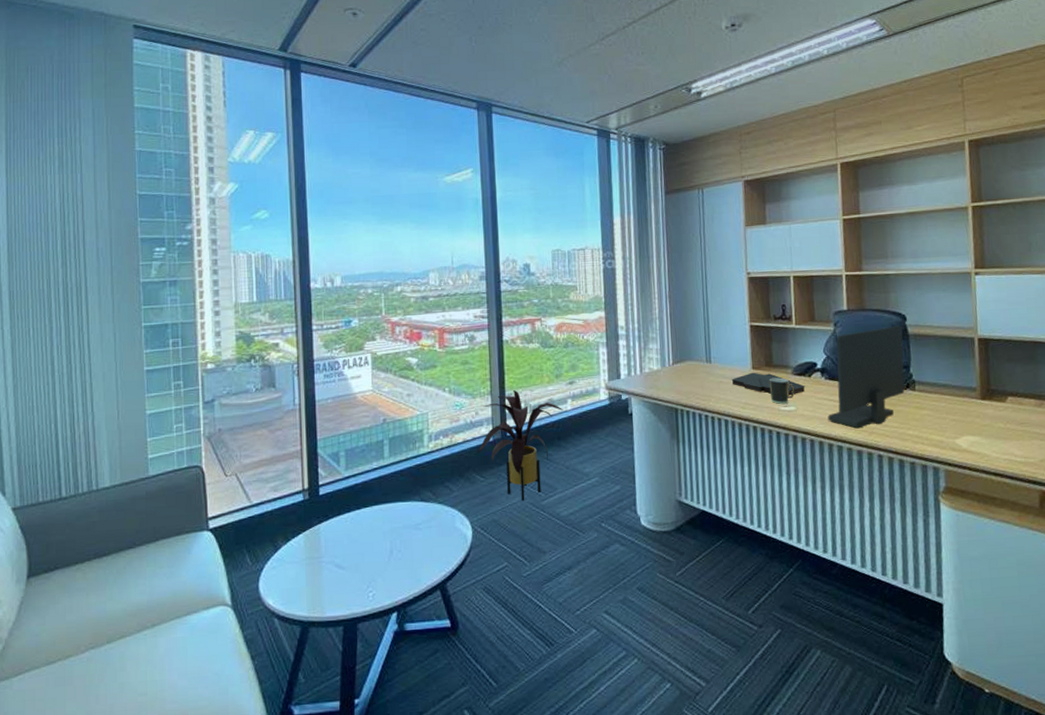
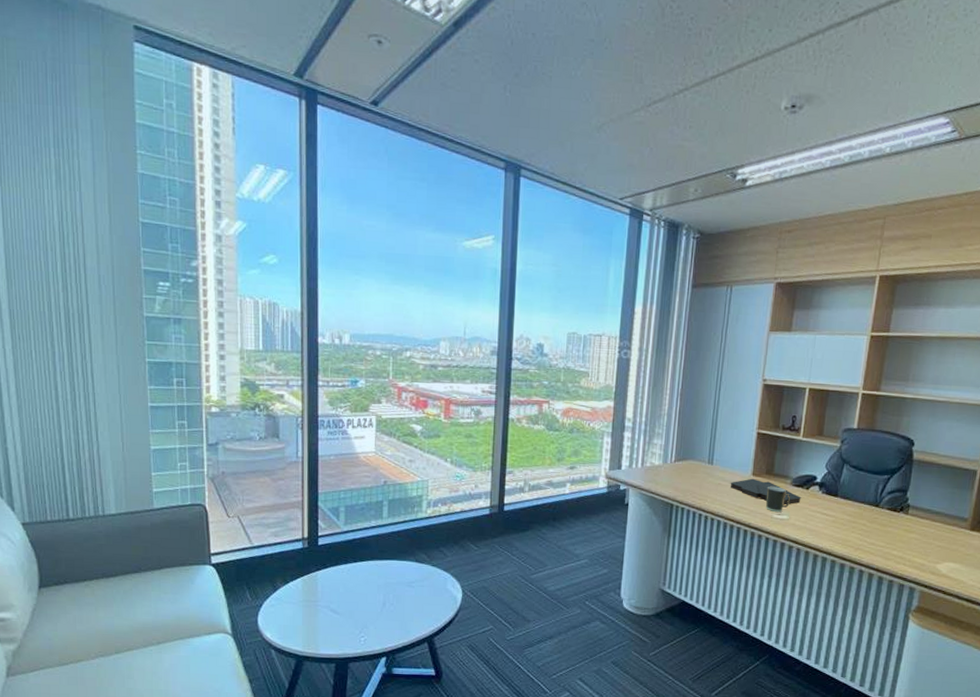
house plant: present [477,390,563,501] -> none [473,469,561,573]
computer monitor: present [828,325,905,429] -> none [817,449,908,544]

